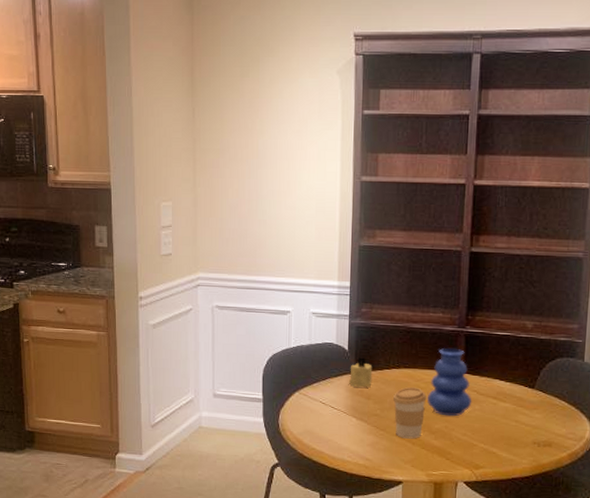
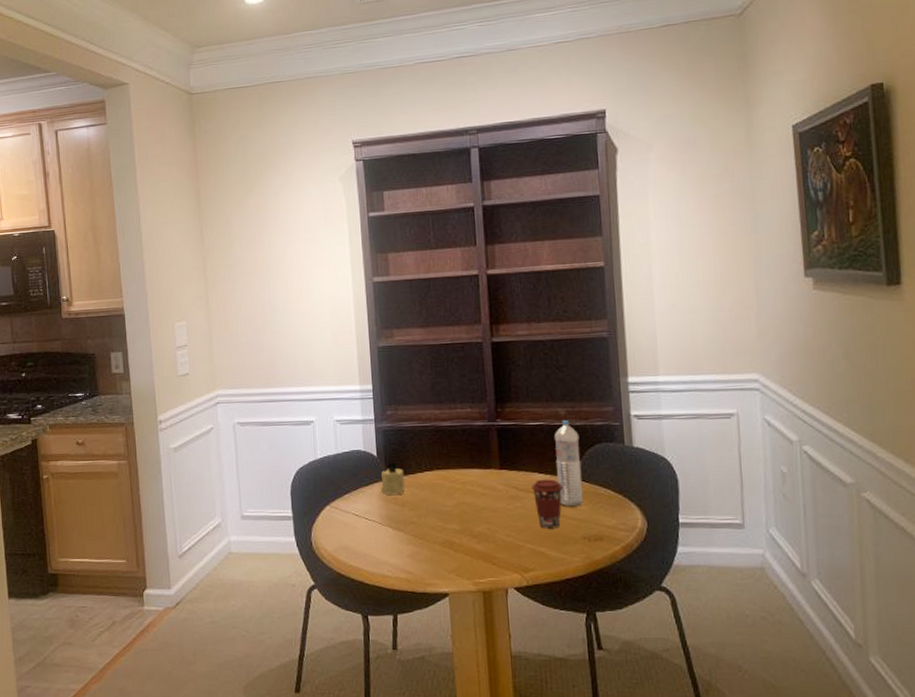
coffee cup: present [393,387,427,439] -> none [429,489,464,546]
vase: present [426,347,472,417] -> none [464,444,513,517]
coffee cup: none [491,386,521,432] -> present [532,479,563,529]
water bottle: none [516,333,543,414] -> present [555,420,584,507]

